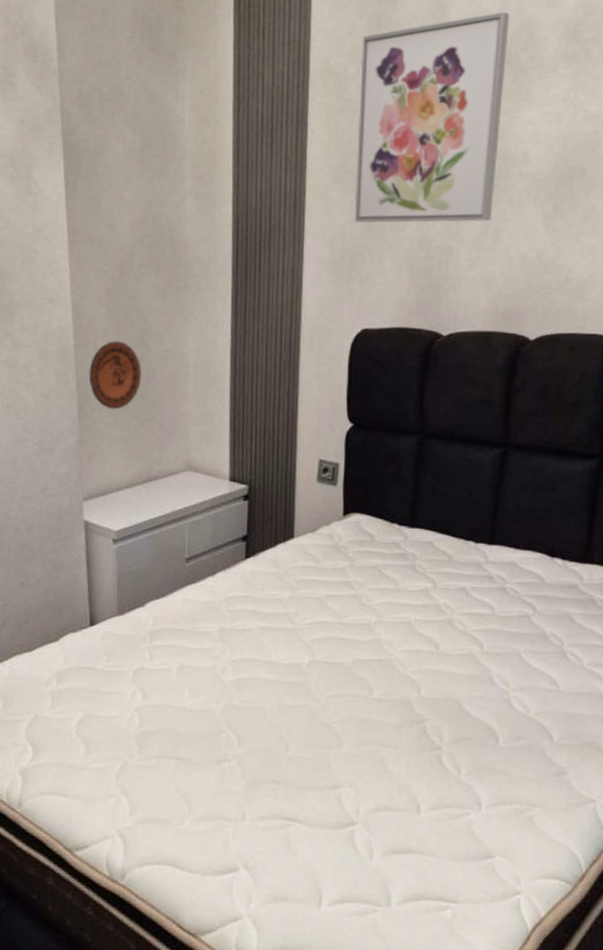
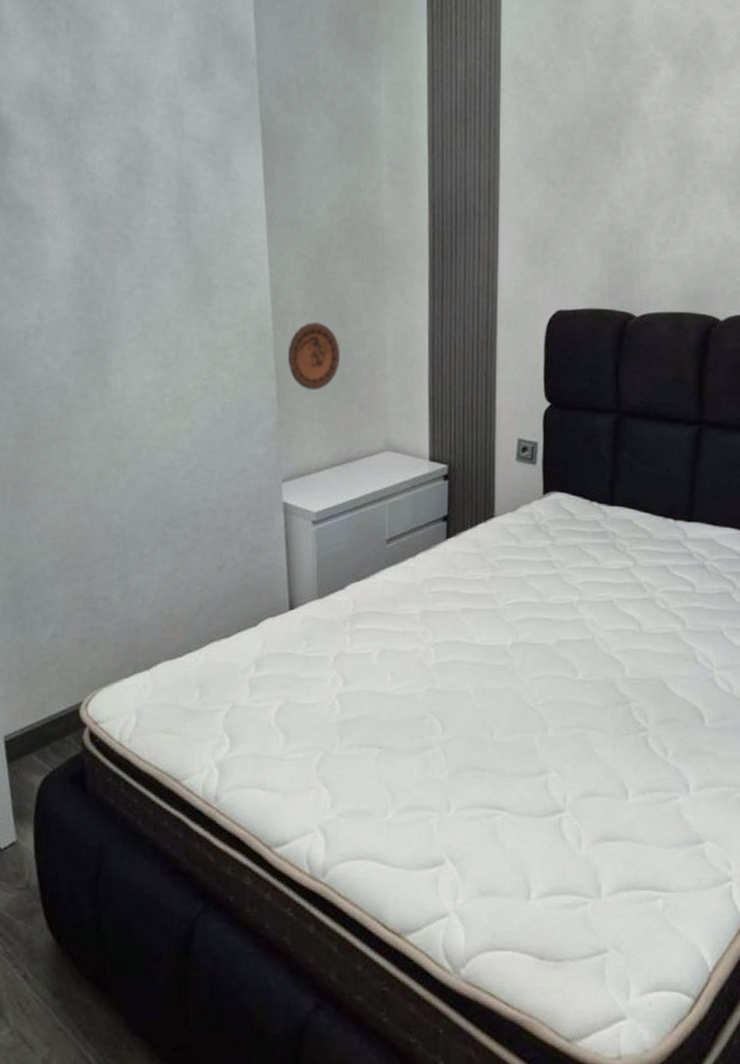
wall art: present [354,11,510,223] -> none [547,11,689,209]

